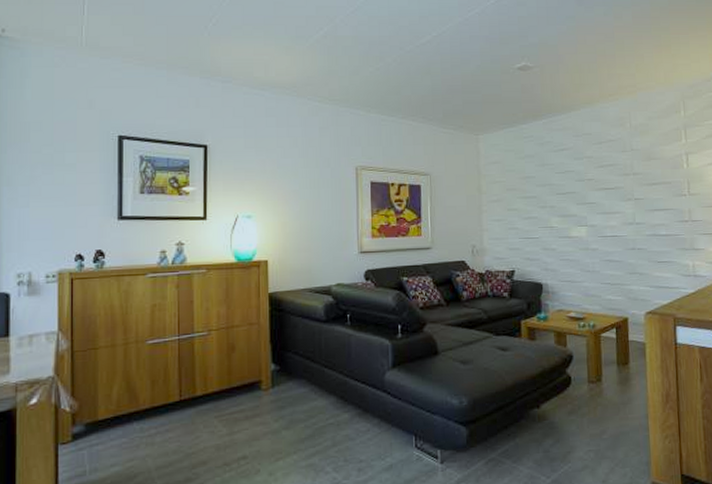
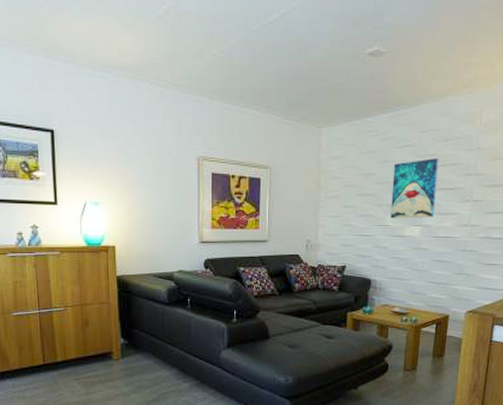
wall art: none [552,160,599,220] -> present [390,158,439,219]

